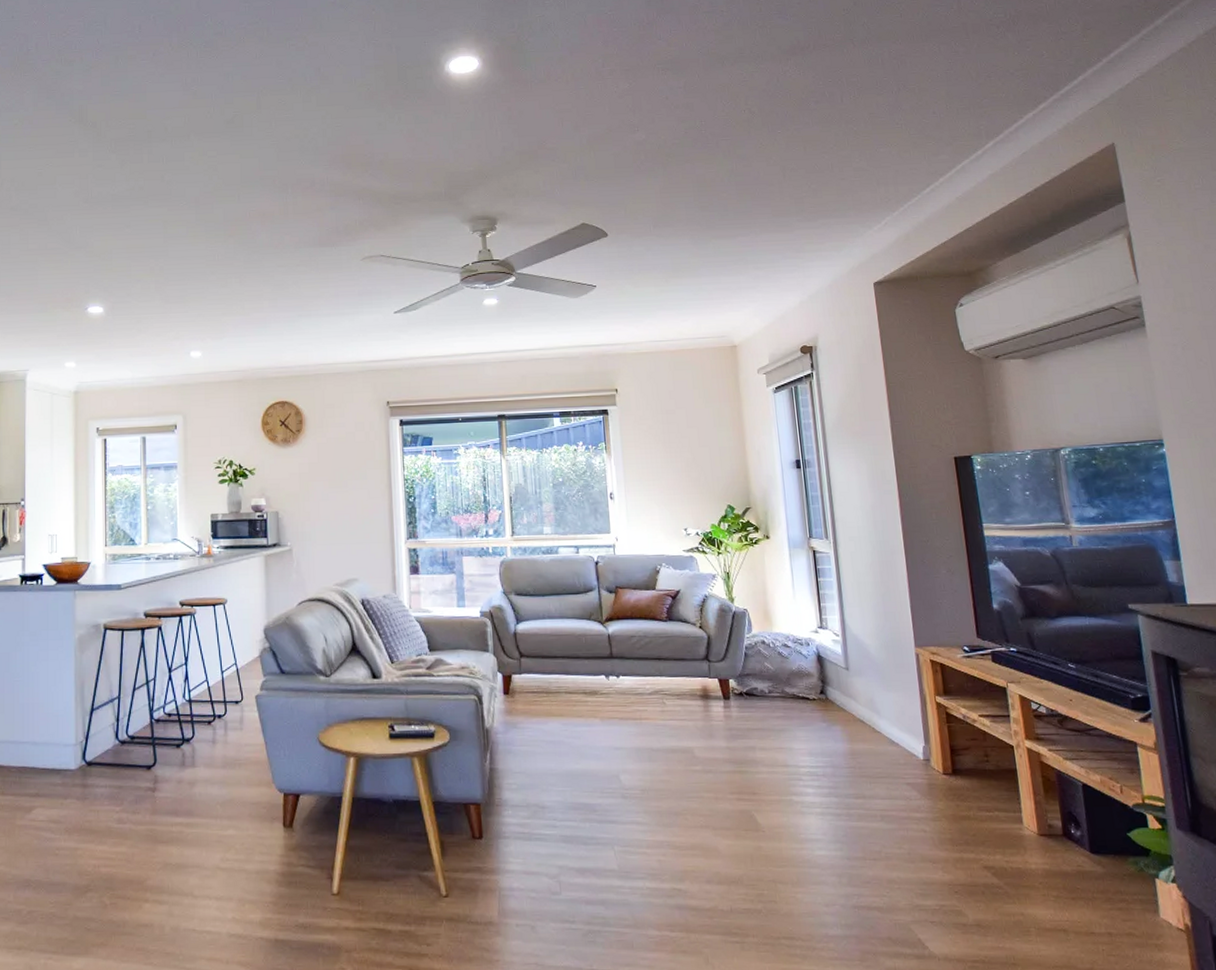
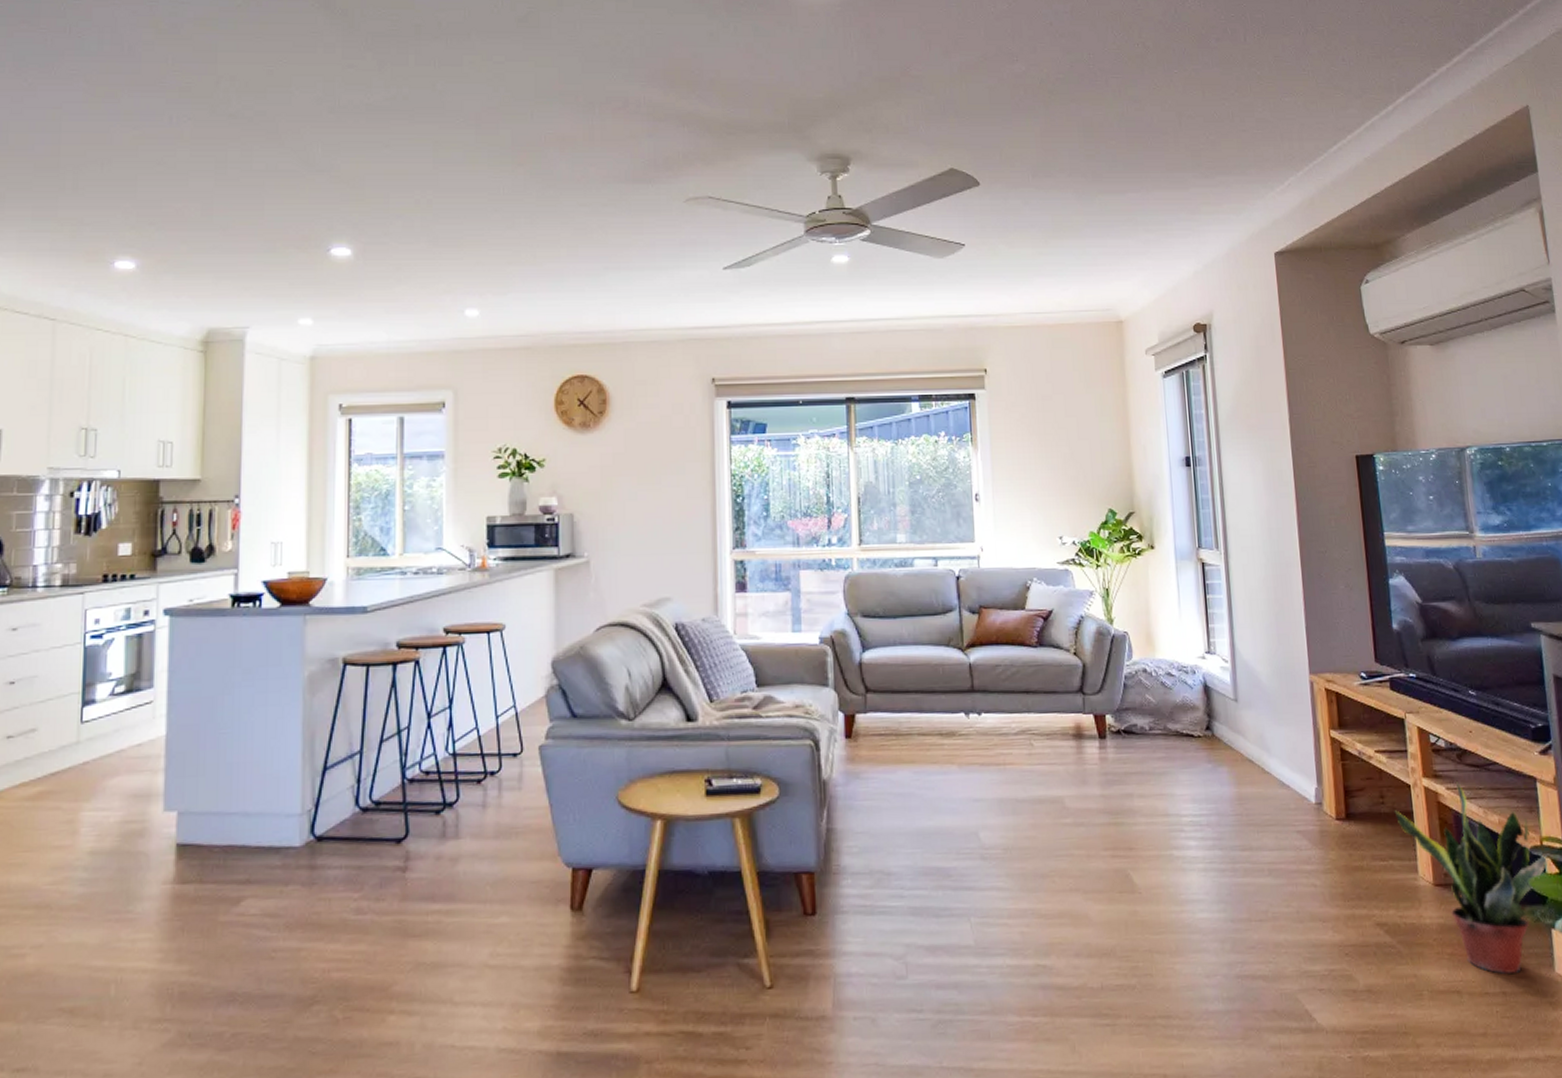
potted plant: none [998,744,1152,918] -> present [1394,782,1550,975]

